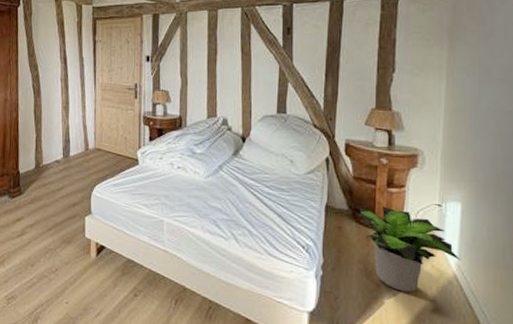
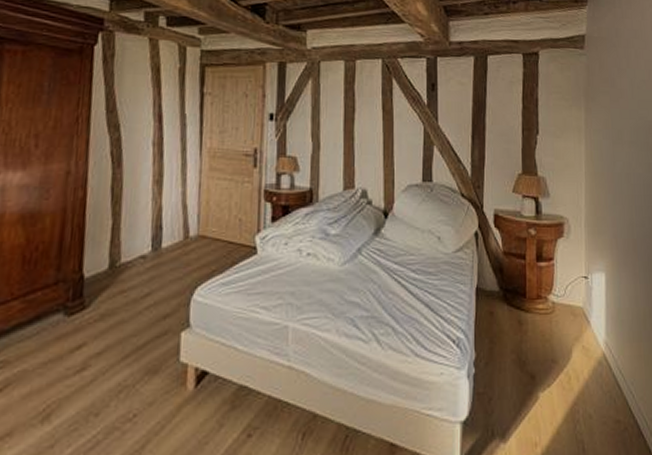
potted plant: present [358,206,460,292] -> none [509,283,607,381]

